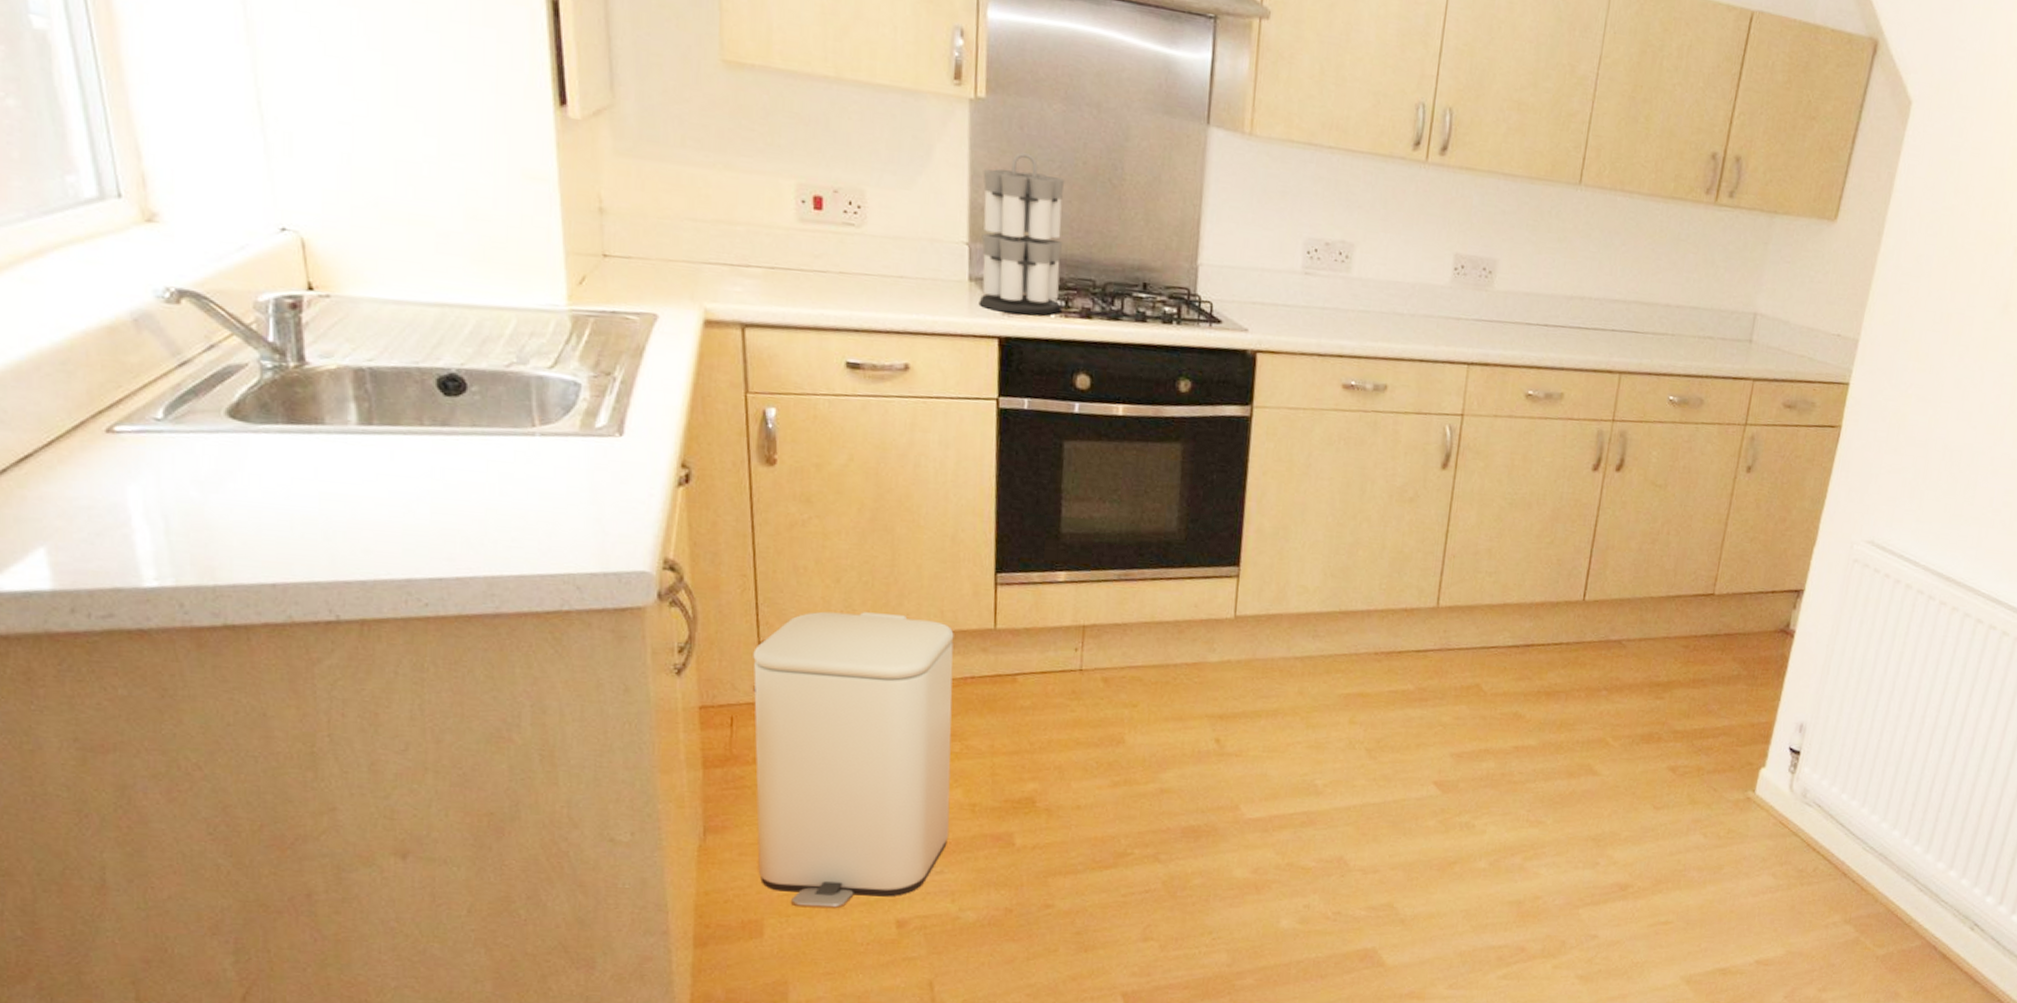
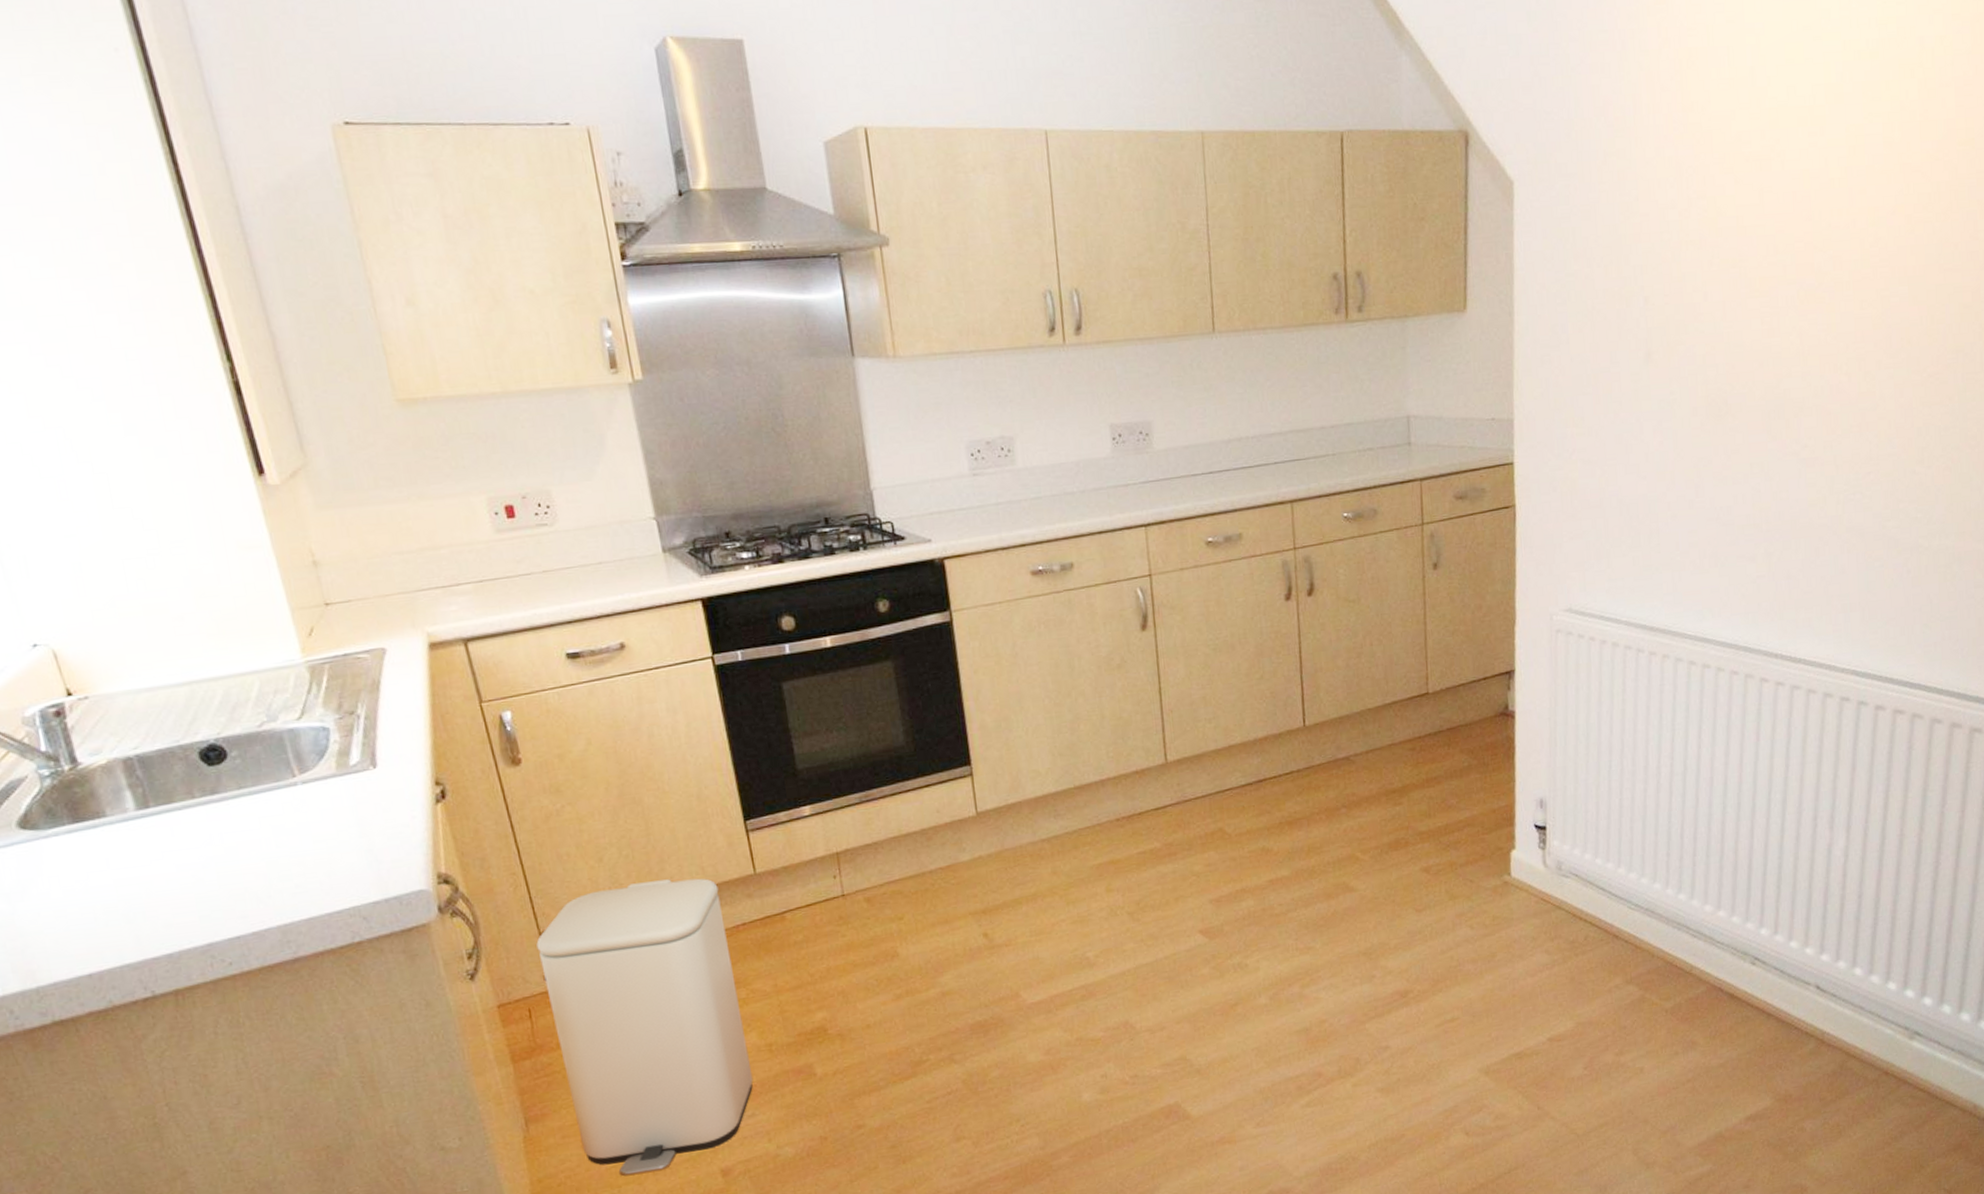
spice rack: present [978,152,1065,316] -> none [654,422,754,575]

